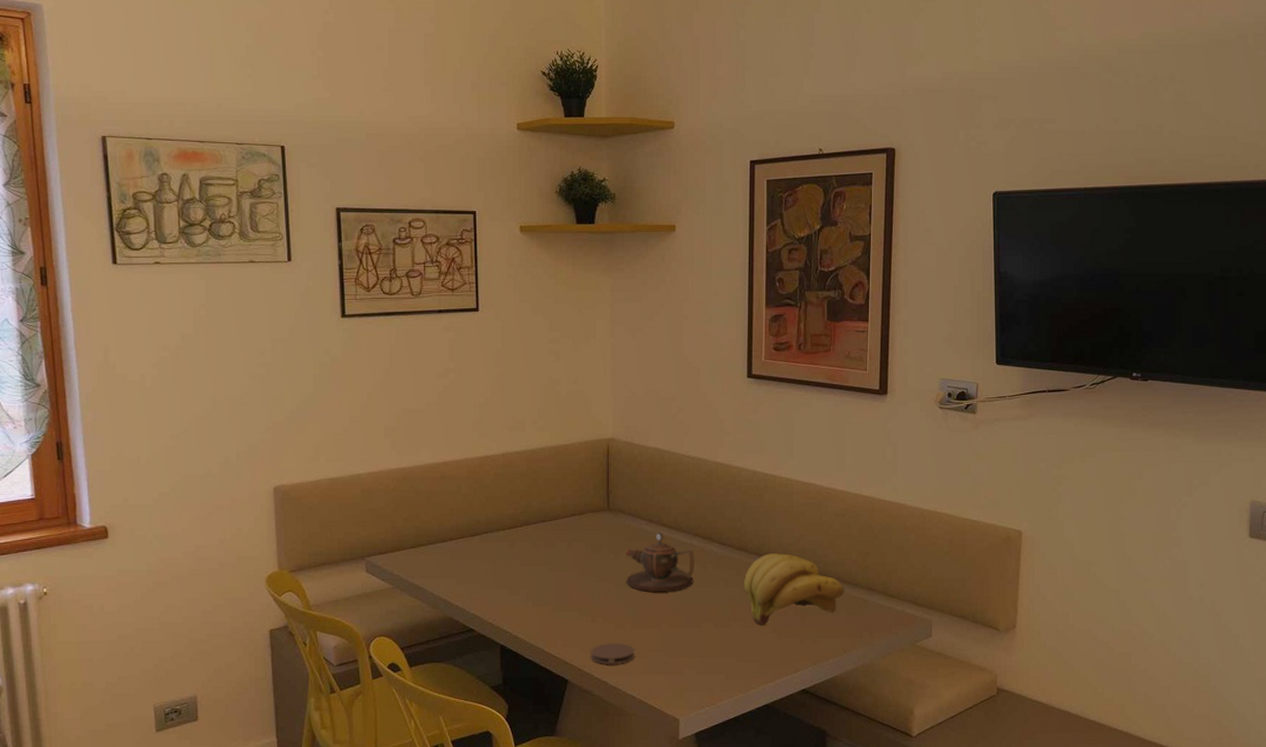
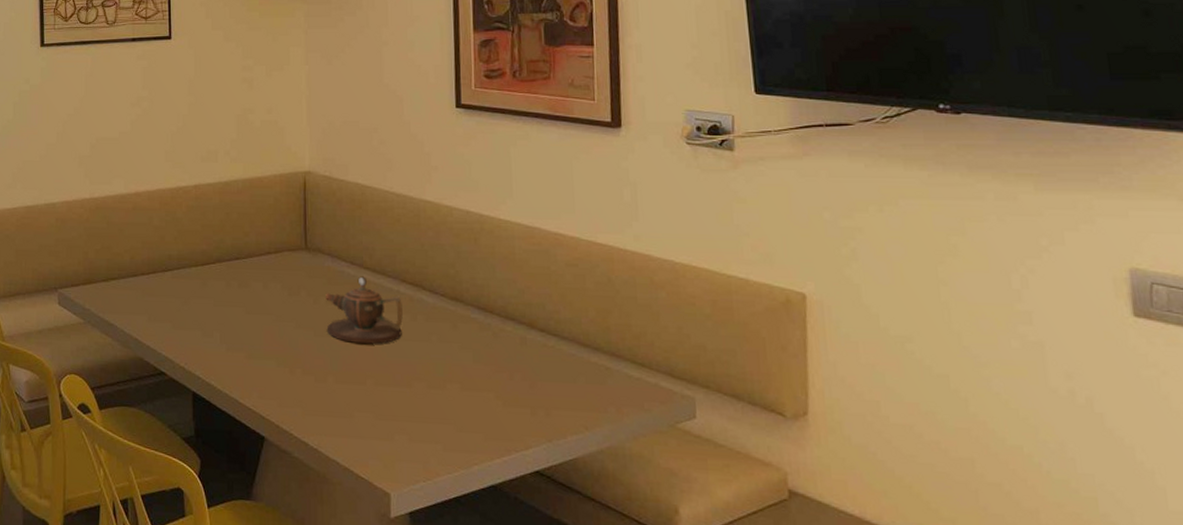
coaster: present [590,643,634,665] -> none [288,398,337,425]
banana bunch: present [743,553,845,624] -> none [460,306,582,389]

